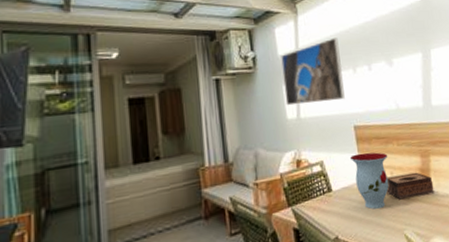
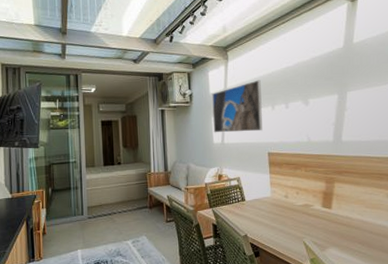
vase: present [349,152,389,209] -> none [262,174,296,219]
tissue box: present [386,172,434,200] -> none [291,194,335,215]

